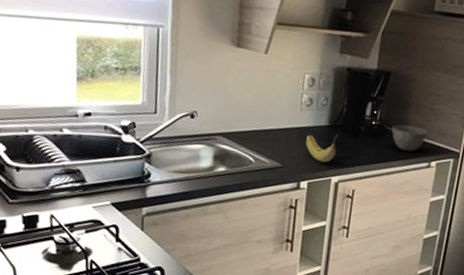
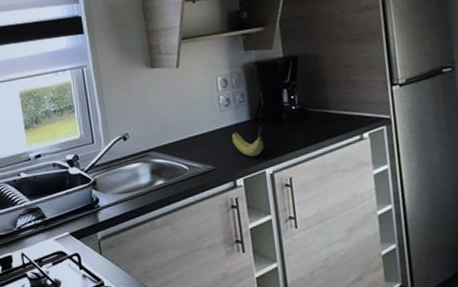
bowl: present [392,124,428,152] -> none [313,101,351,129]

